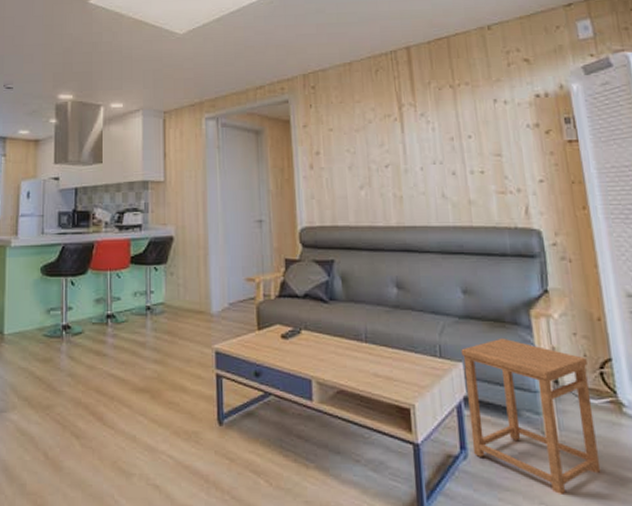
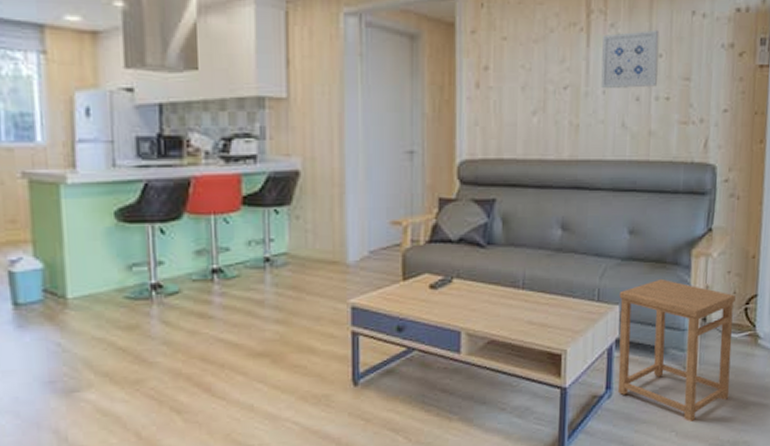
wall art: none [414,116,470,166] -> present [601,29,660,89]

